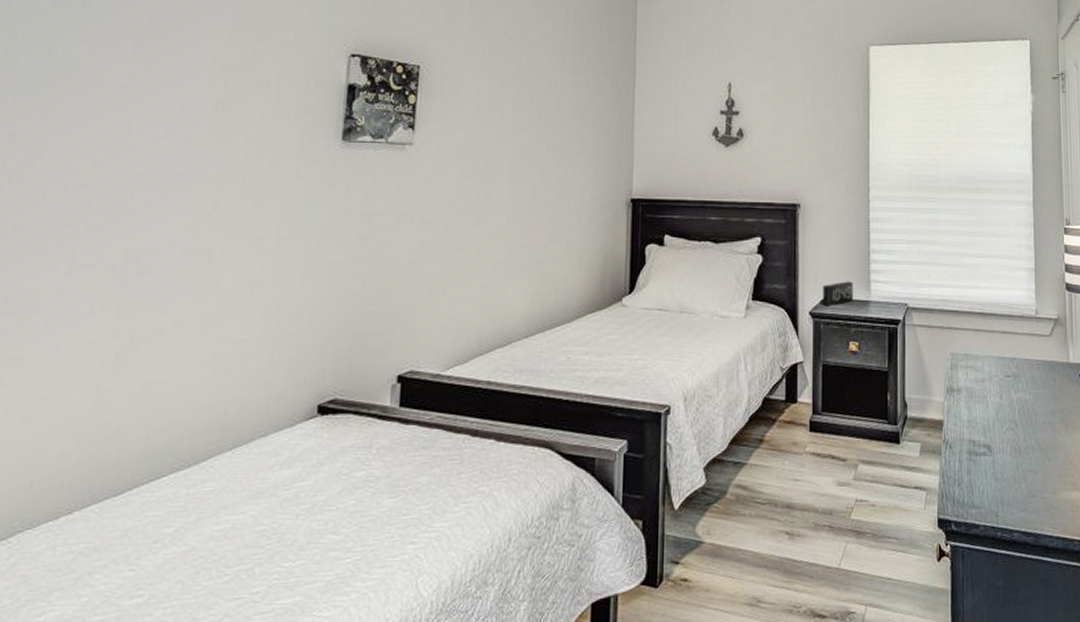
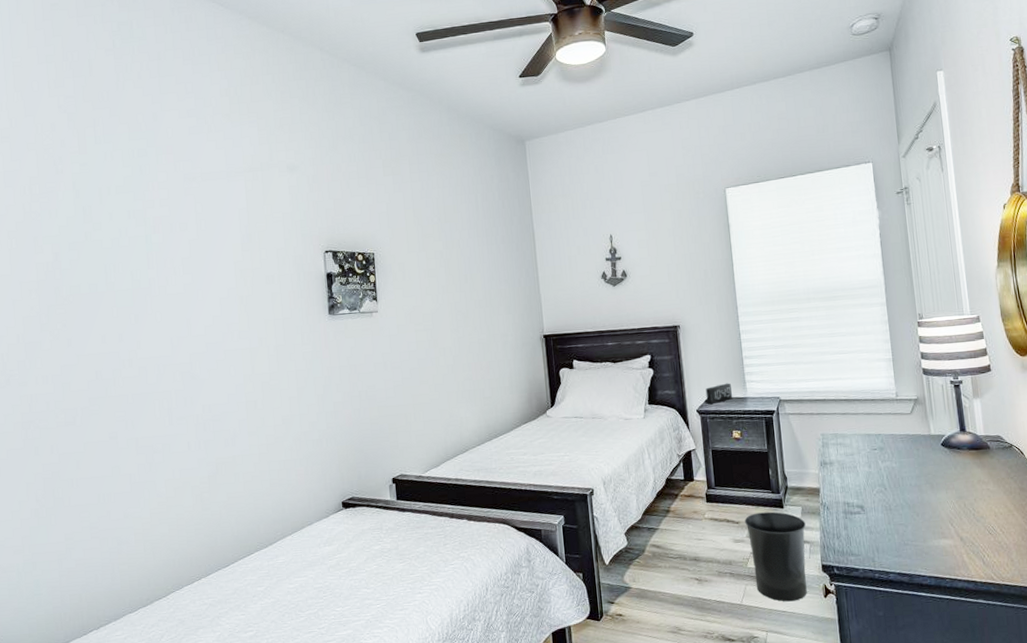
waste bin: none [853,447,924,566] -> present [745,511,807,602]

